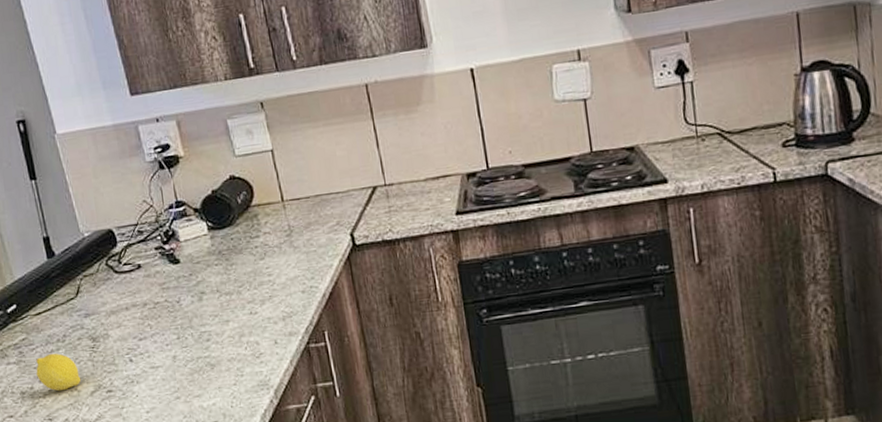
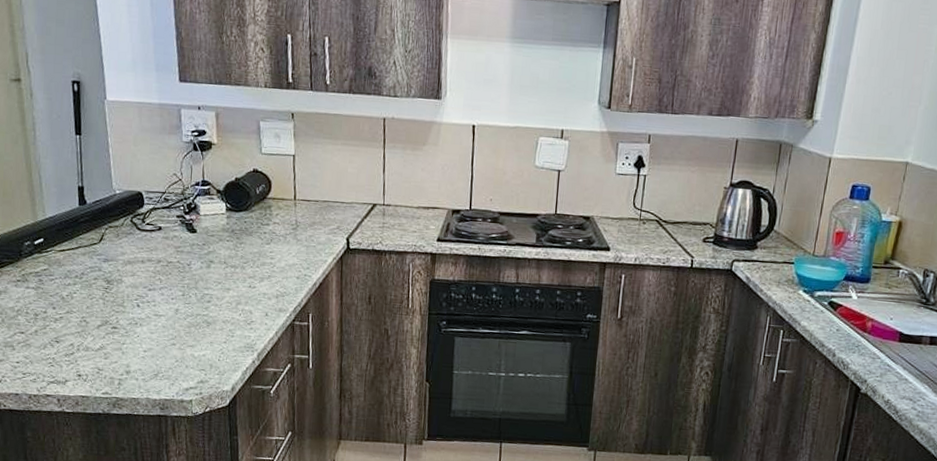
fruit: present [36,353,80,391] -> none [51,286,90,319]

